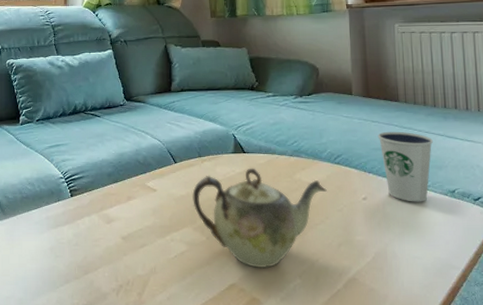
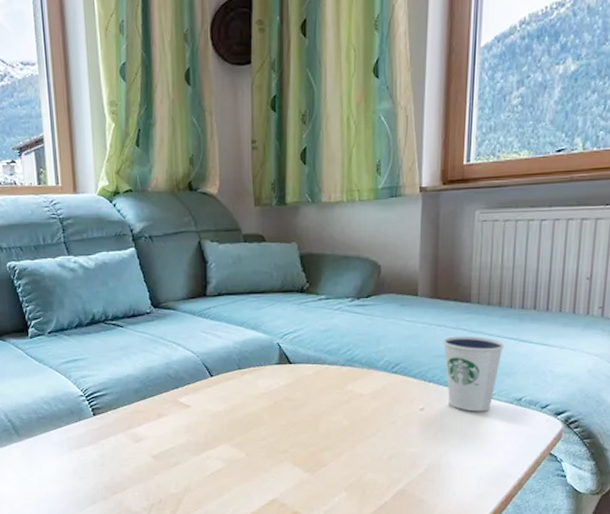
teapot: present [192,168,327,269] -> none [231,379,381,484]

